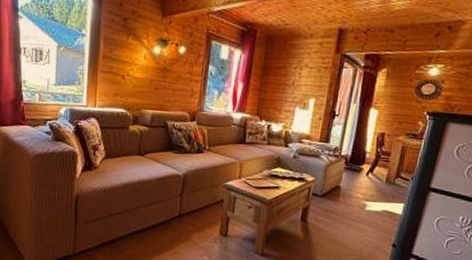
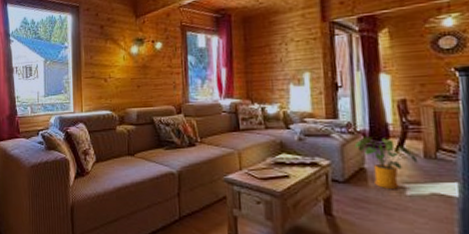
house plant: none [336,159,381,205] -> present [354,135,419,189]

